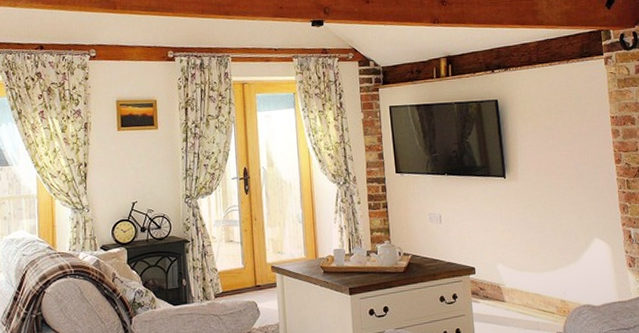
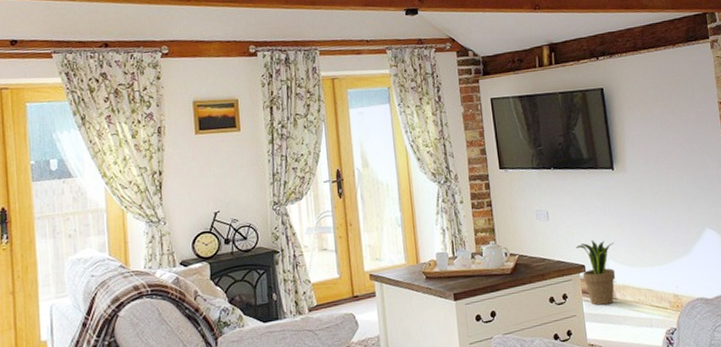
potted plant: none [466,244,505,307] -> present [575,240,616,306]

